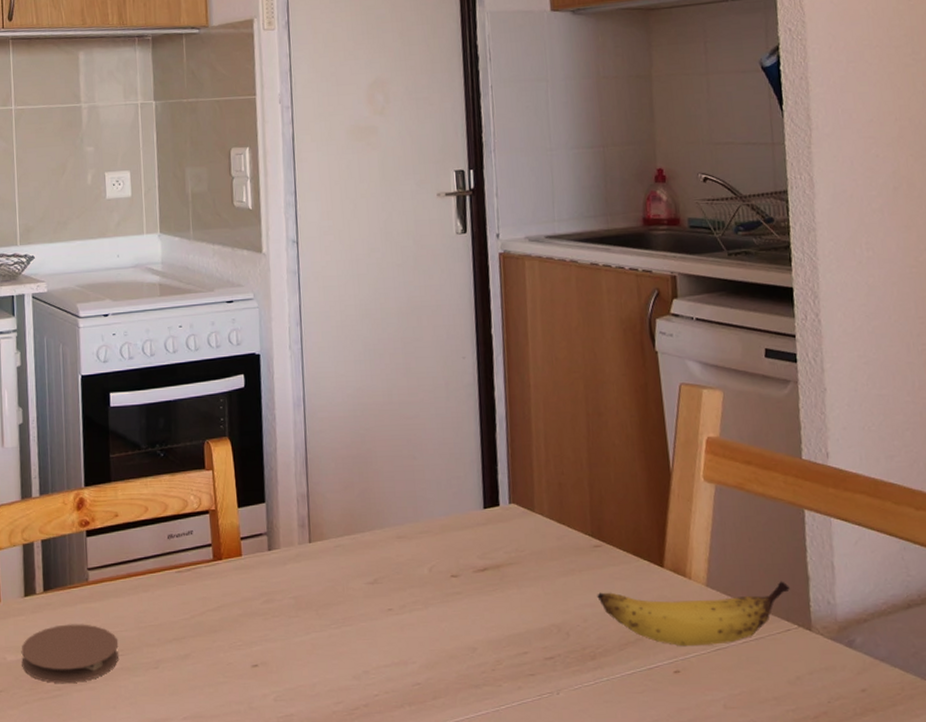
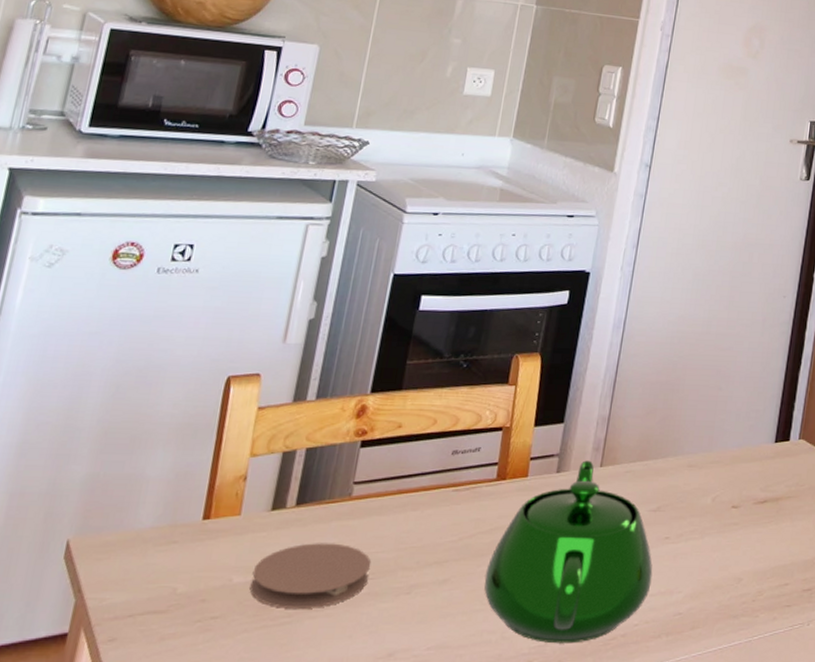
teapot: none [221,537,384,714] -> present [484,460,653,644]

